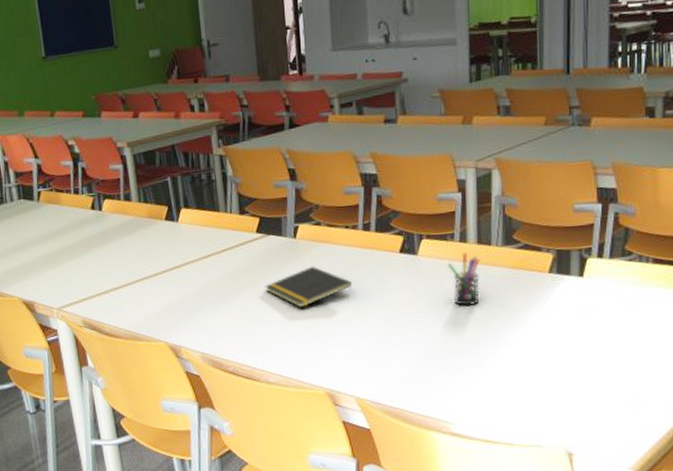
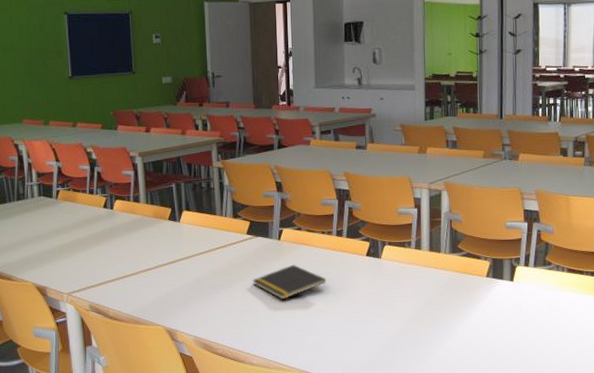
pen holder: present [448,253,480,307] -> none [405,258,431,303]

